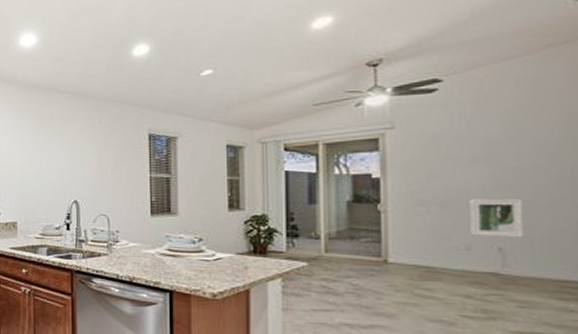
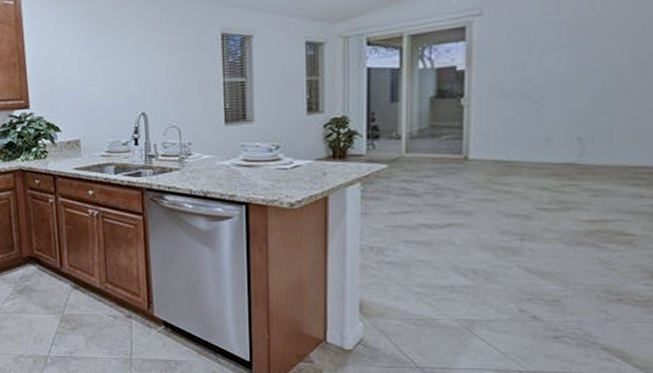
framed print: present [469,198,523,238] -> none [552,85,606,127]

